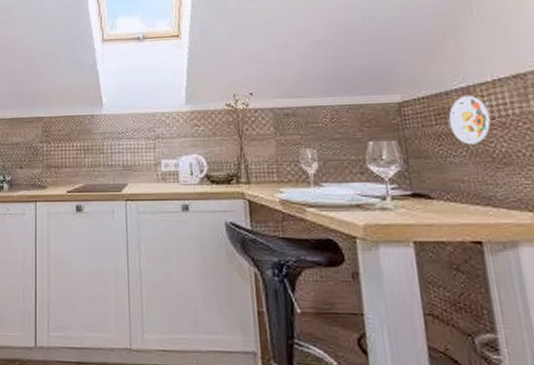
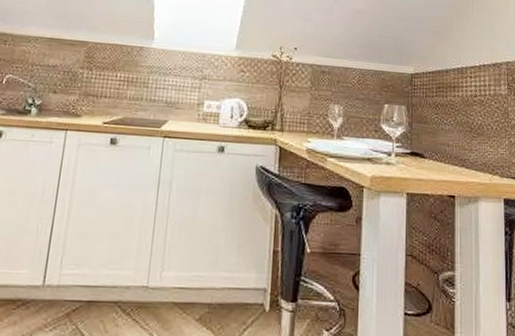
decorative plate: present [448,96,491,145] -> none [445,75,473,116]

